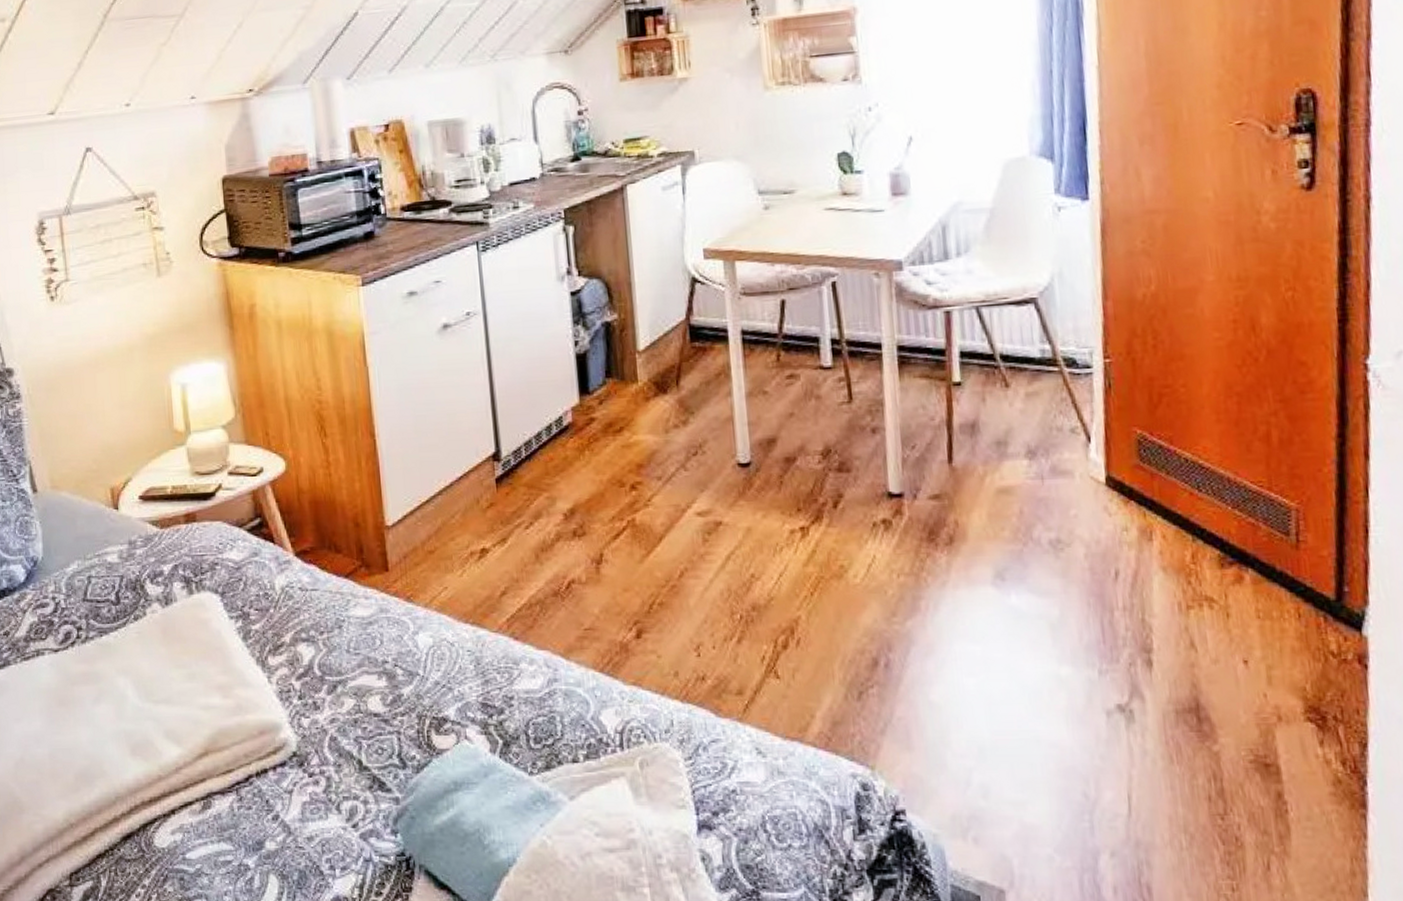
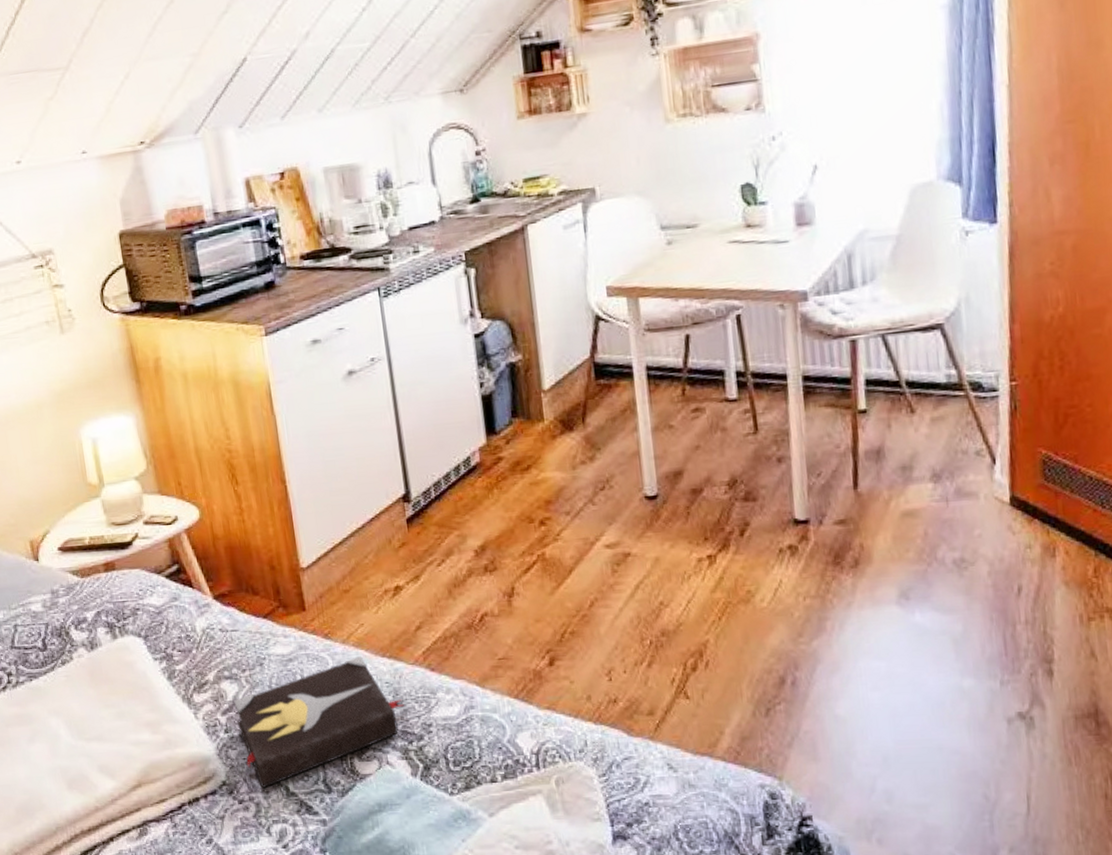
hardback book: none [309,620,488,762] -> present [234,655,407,789]

